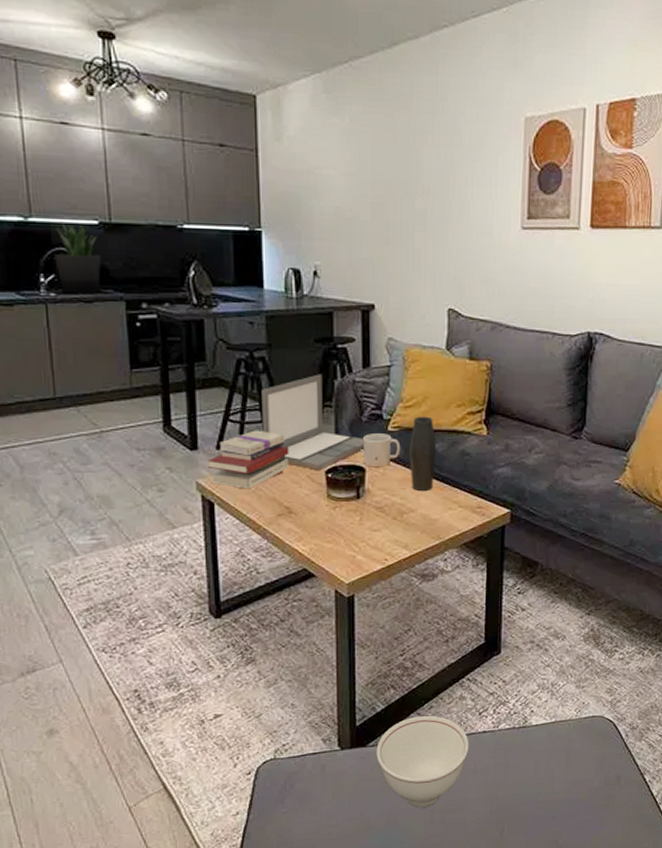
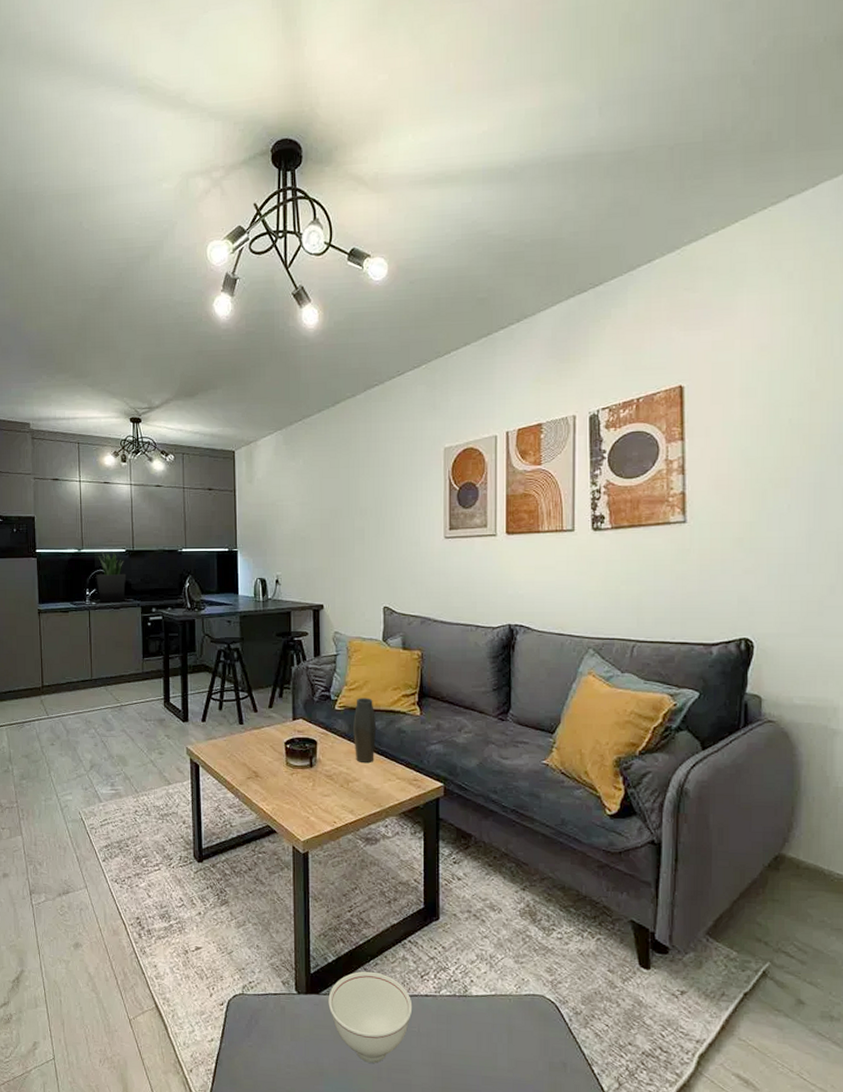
books: present [208,430,289,489] -> none [196,707,257,755]
laptop: present [261,374,365,471] -> none [236,662,317,742]
mug: present [362,433,401,468] -> none [314,712,346,741]

